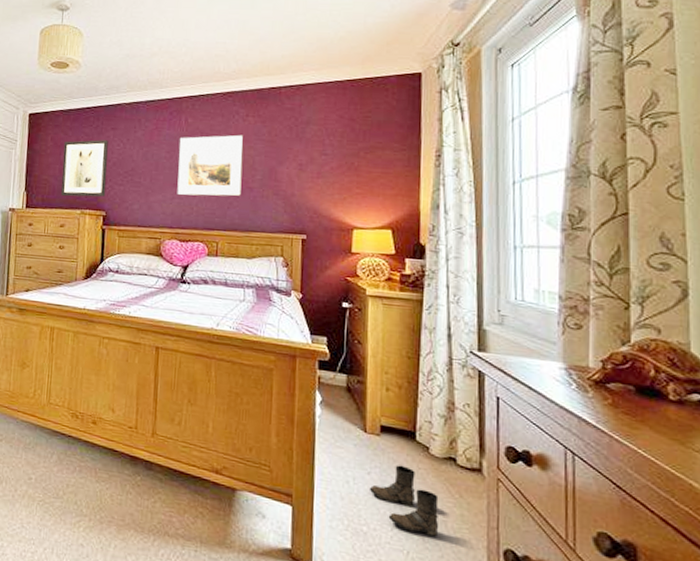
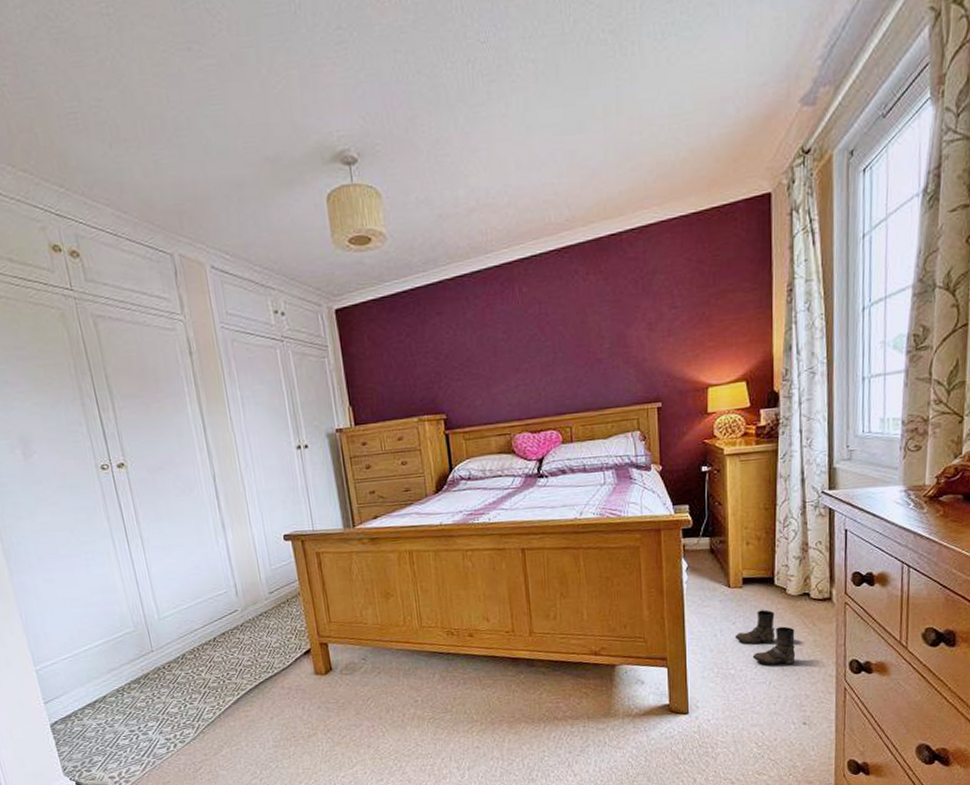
wall art: present [61,140,108,197] -> none [384,329,443,405]
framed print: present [177,135,243,196] -> none [515,298,590,380]

